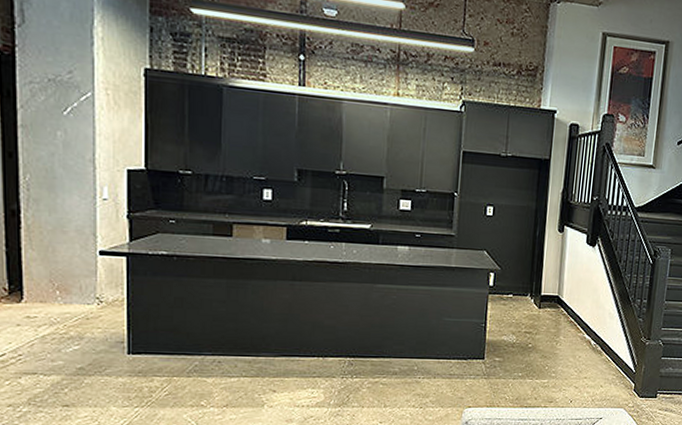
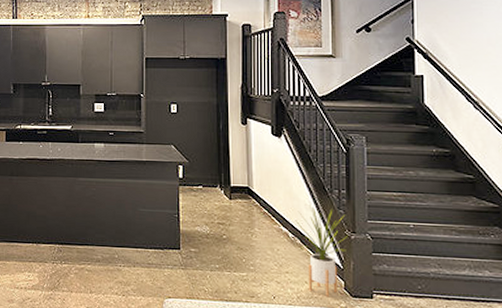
house plant: none [599,312,644,398] -> present [296,203,348,296]

